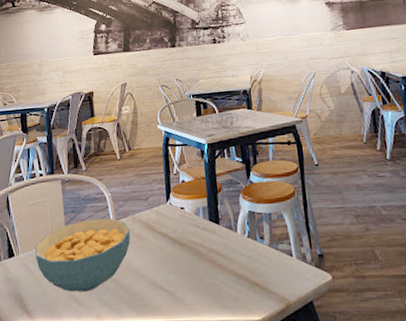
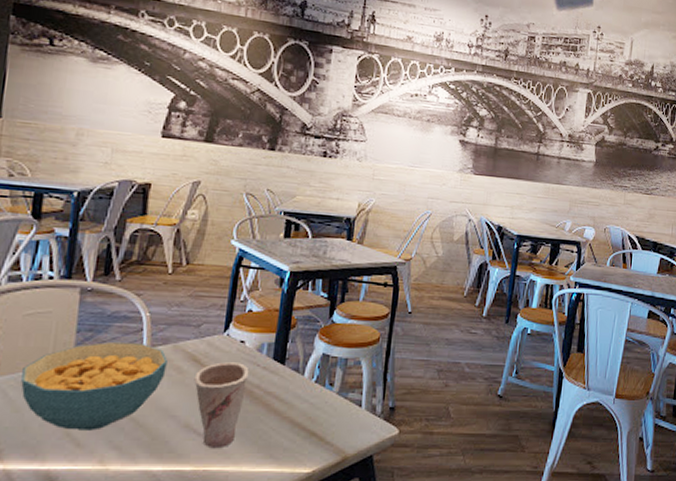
cup: none [151,226,193,302] -> present [194,362,250,449]

